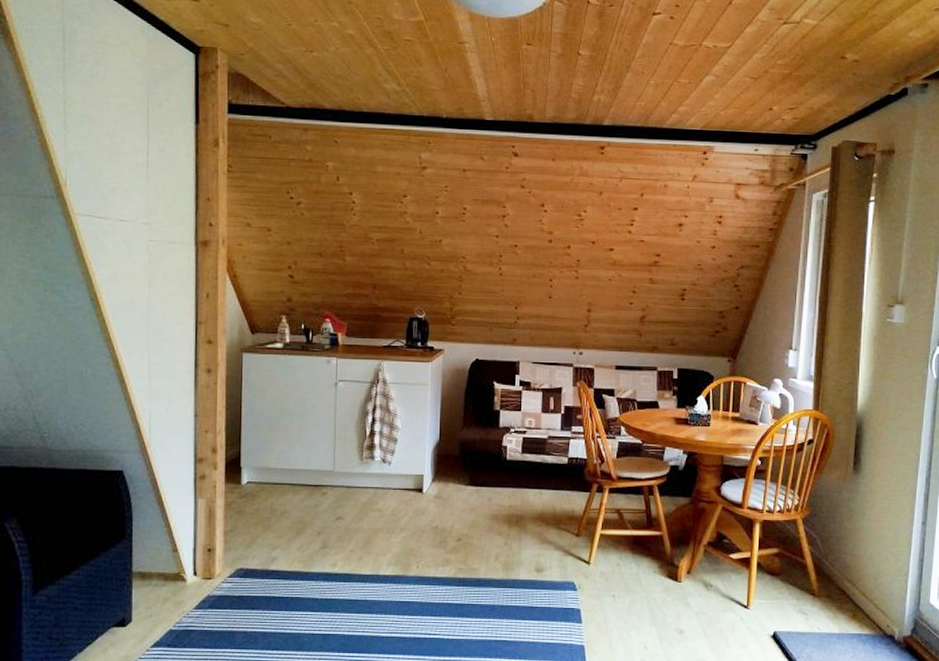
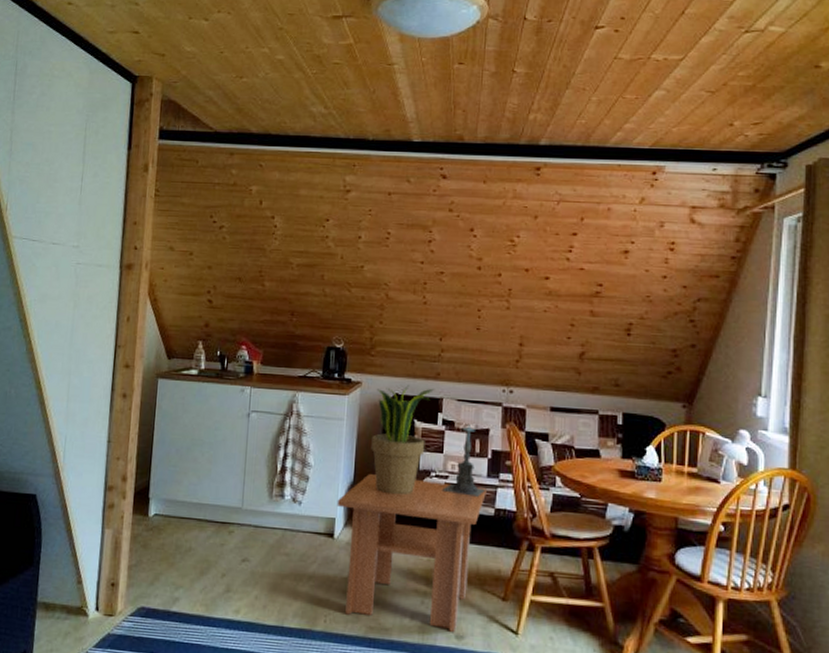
coffee table: none [424,433,560,566] -> present [336,474,486,632]
potted plant: none [455,351,512,451] -> present [371,385,435,495]
candle holder: none [520,384,560,448] -> present [441,425,486,497]

